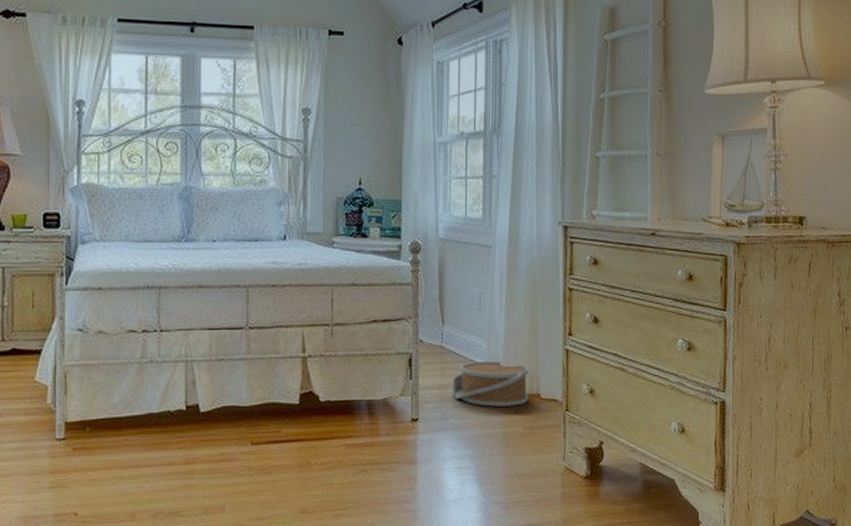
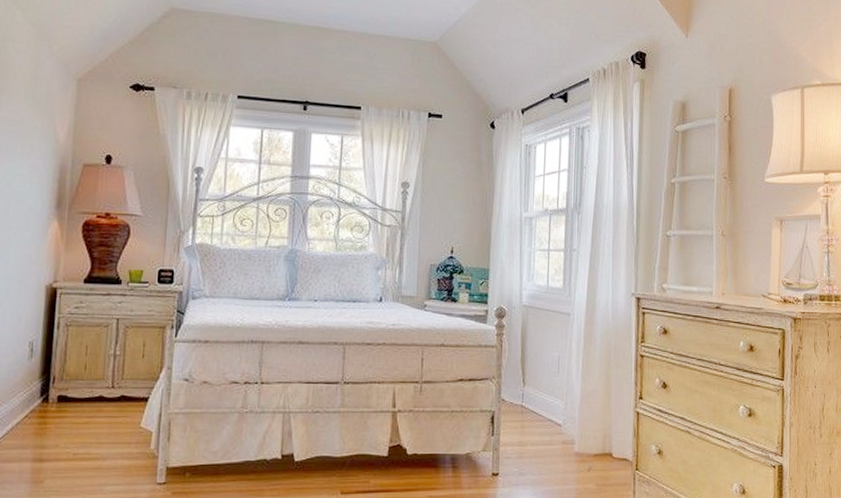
basket: present [453,361,529,407] -> none [531,421,602,464]

